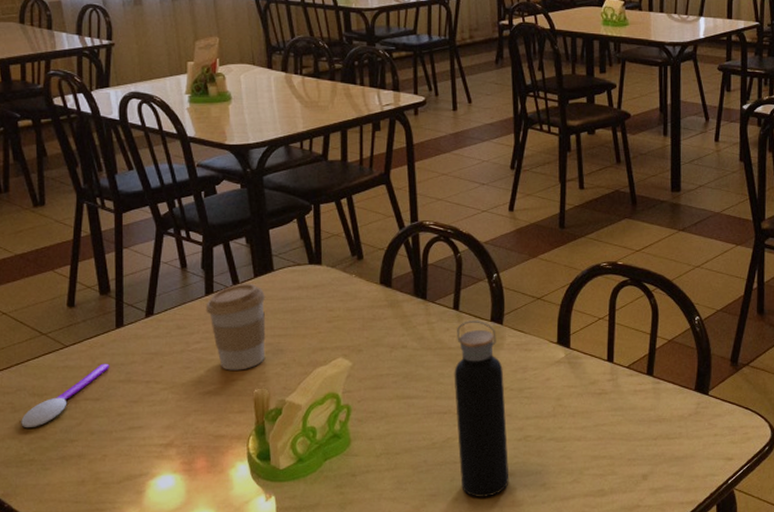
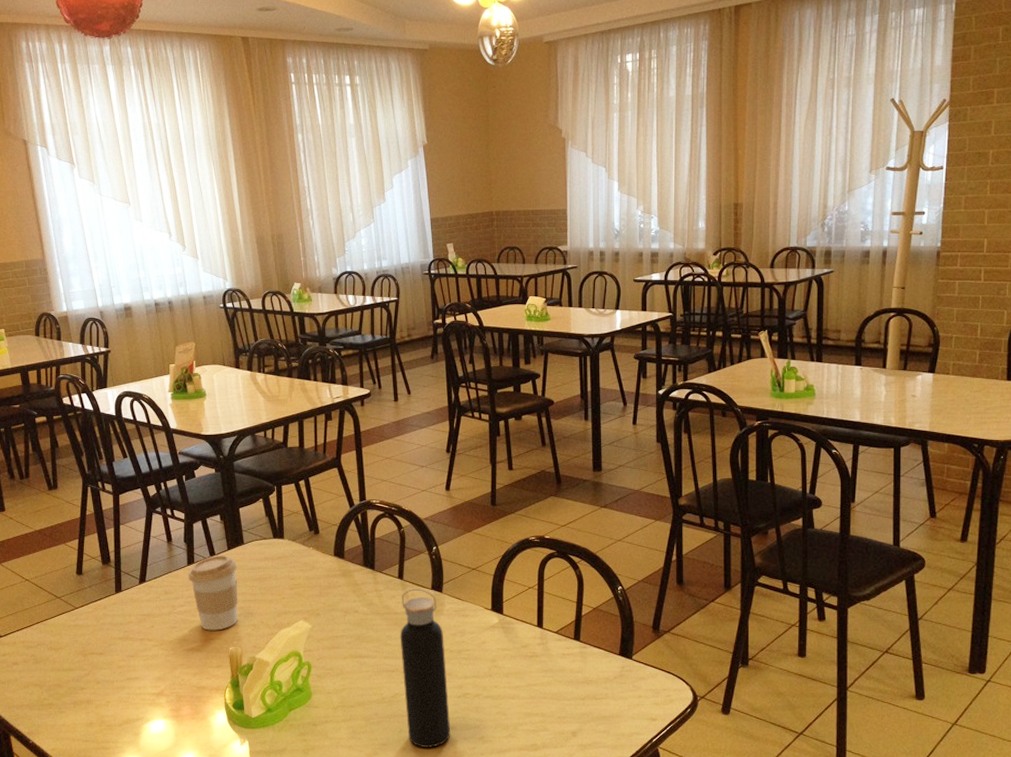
spoon: present [21,363,110,428] -> none [41,623,111,677]

